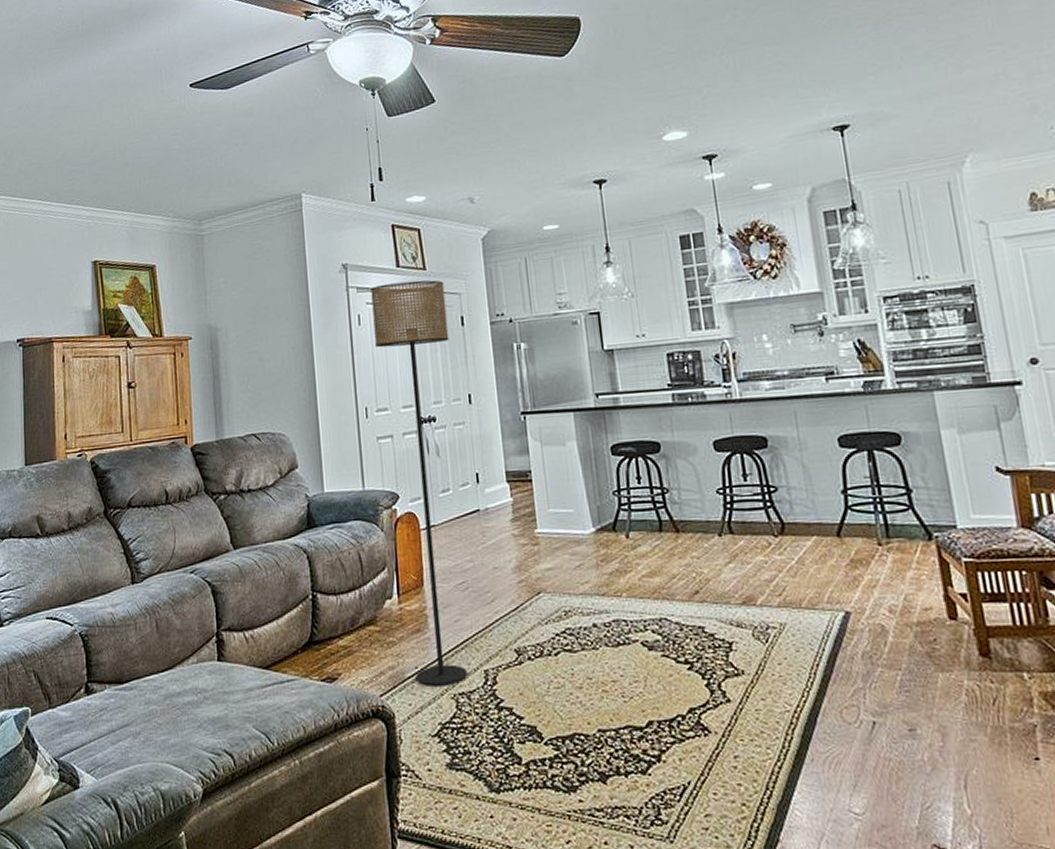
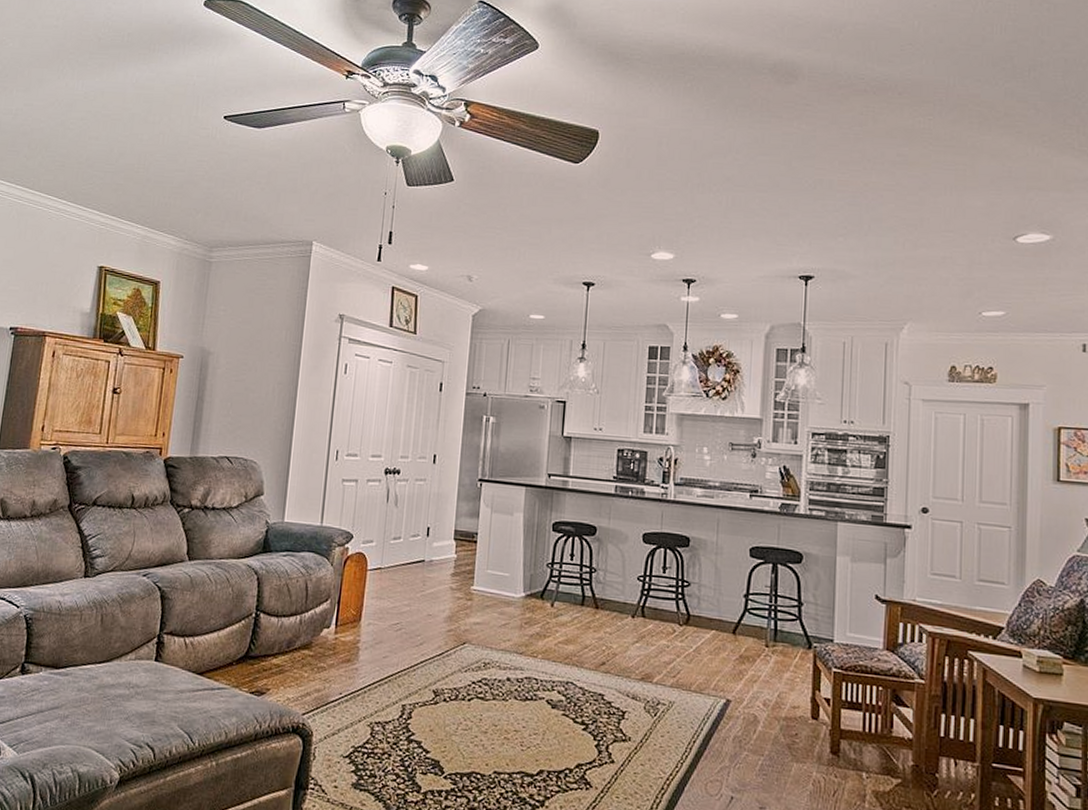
floor lamp: present [371,280,468,686] -> none [338,340,431,714]

